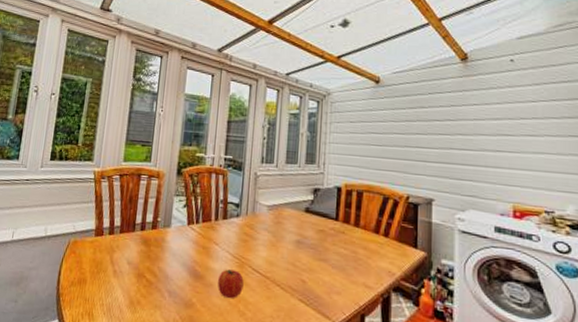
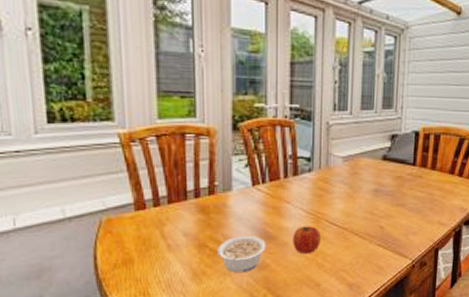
legume: none [152,270,194,309] -> present [217,236,266,273]

